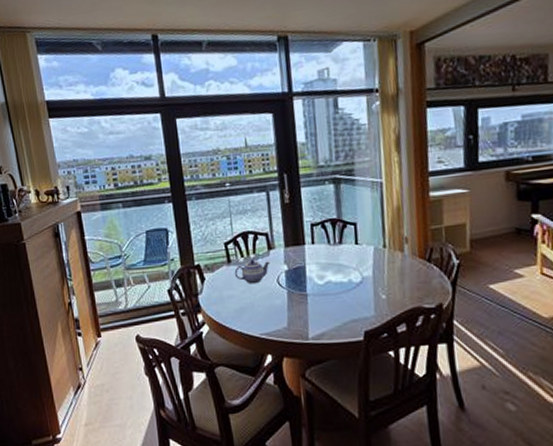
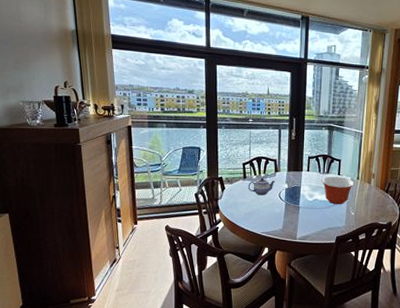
mixing bowl: none [333,246,380,287] -> present [321,176,354,205]

